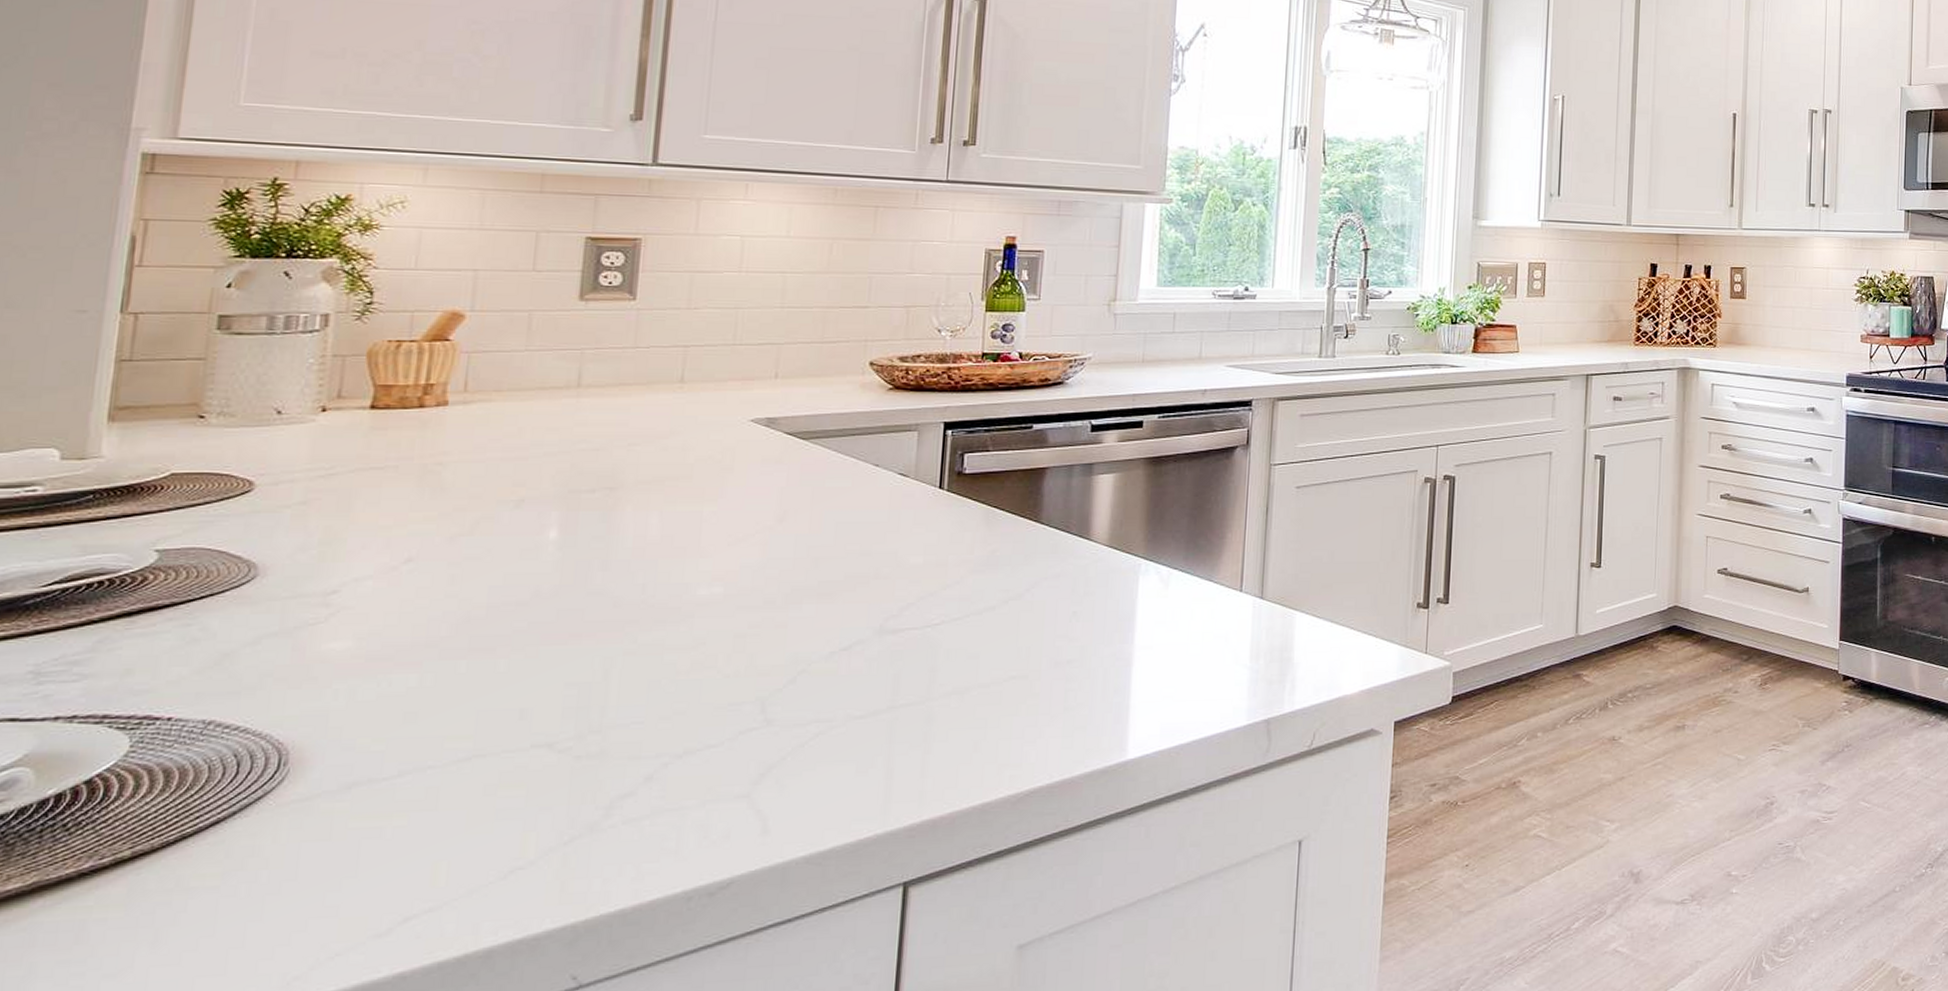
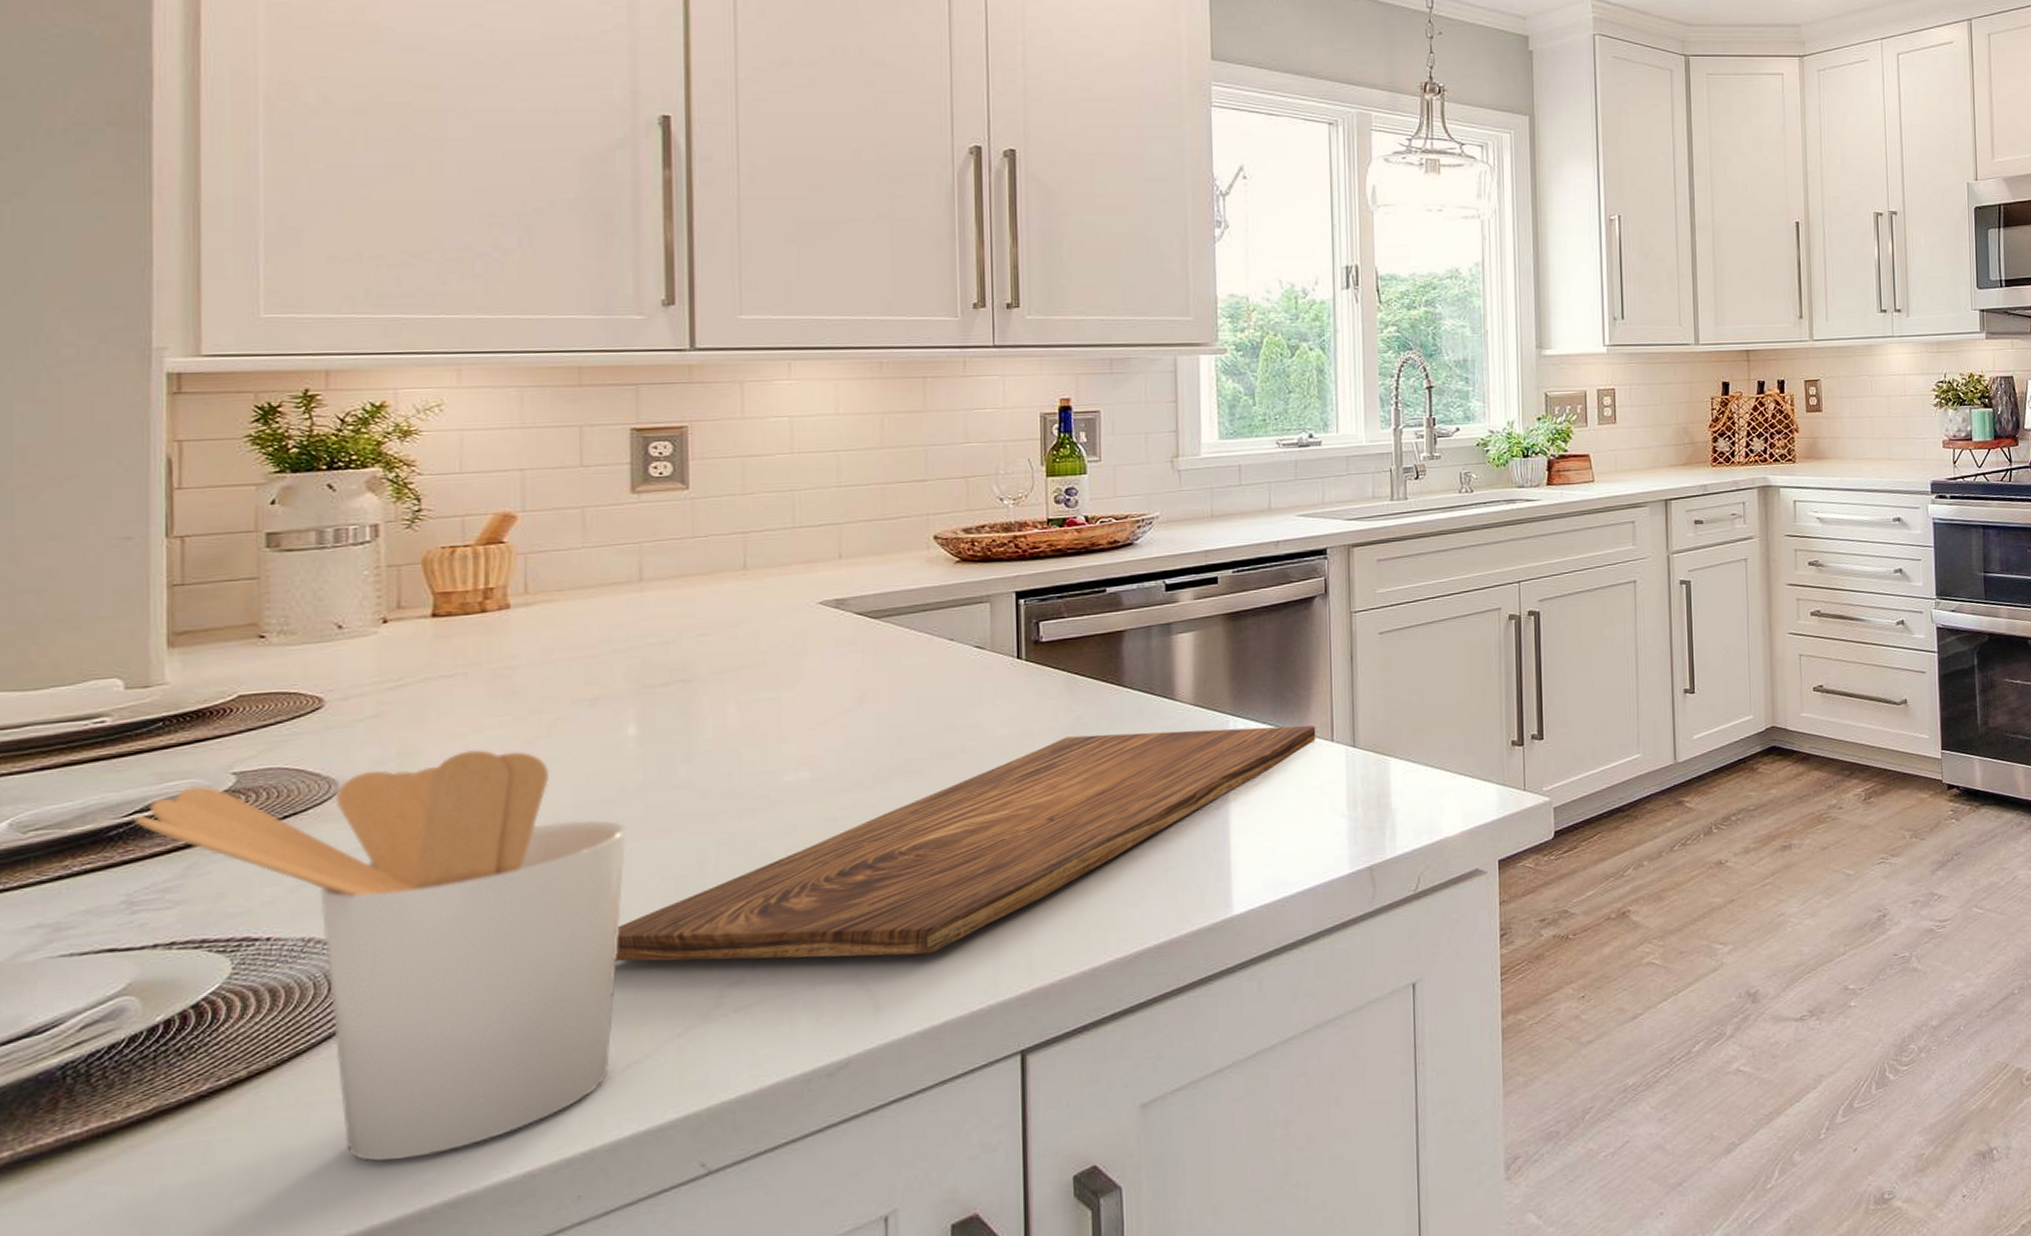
utensil holder: none [52,543,536,953] -> present [134,750,626,1161]
cutting board: none [511,569,1226,779] -> present [615,725,1316,962]

